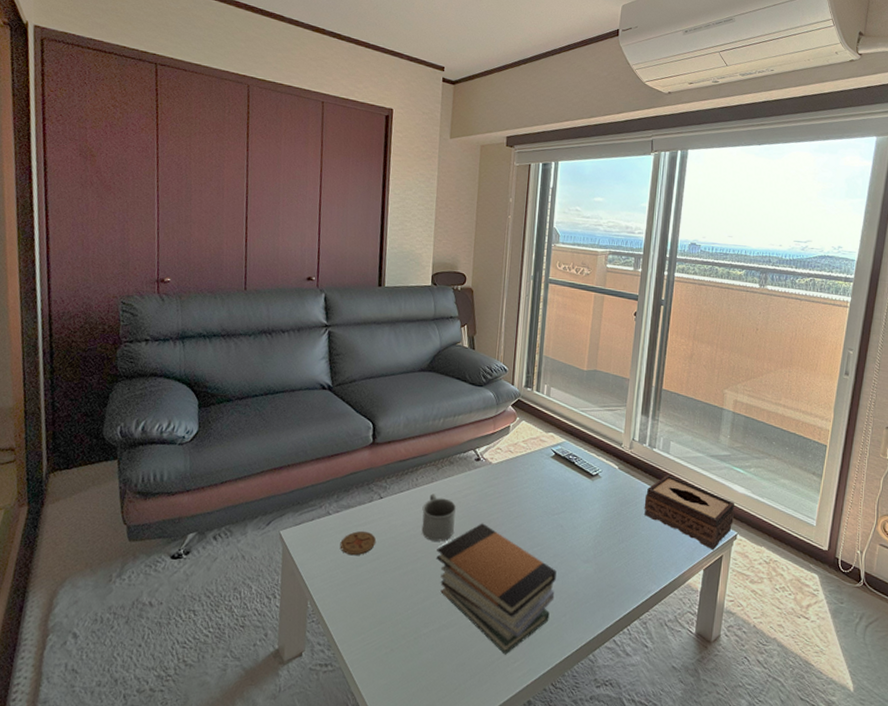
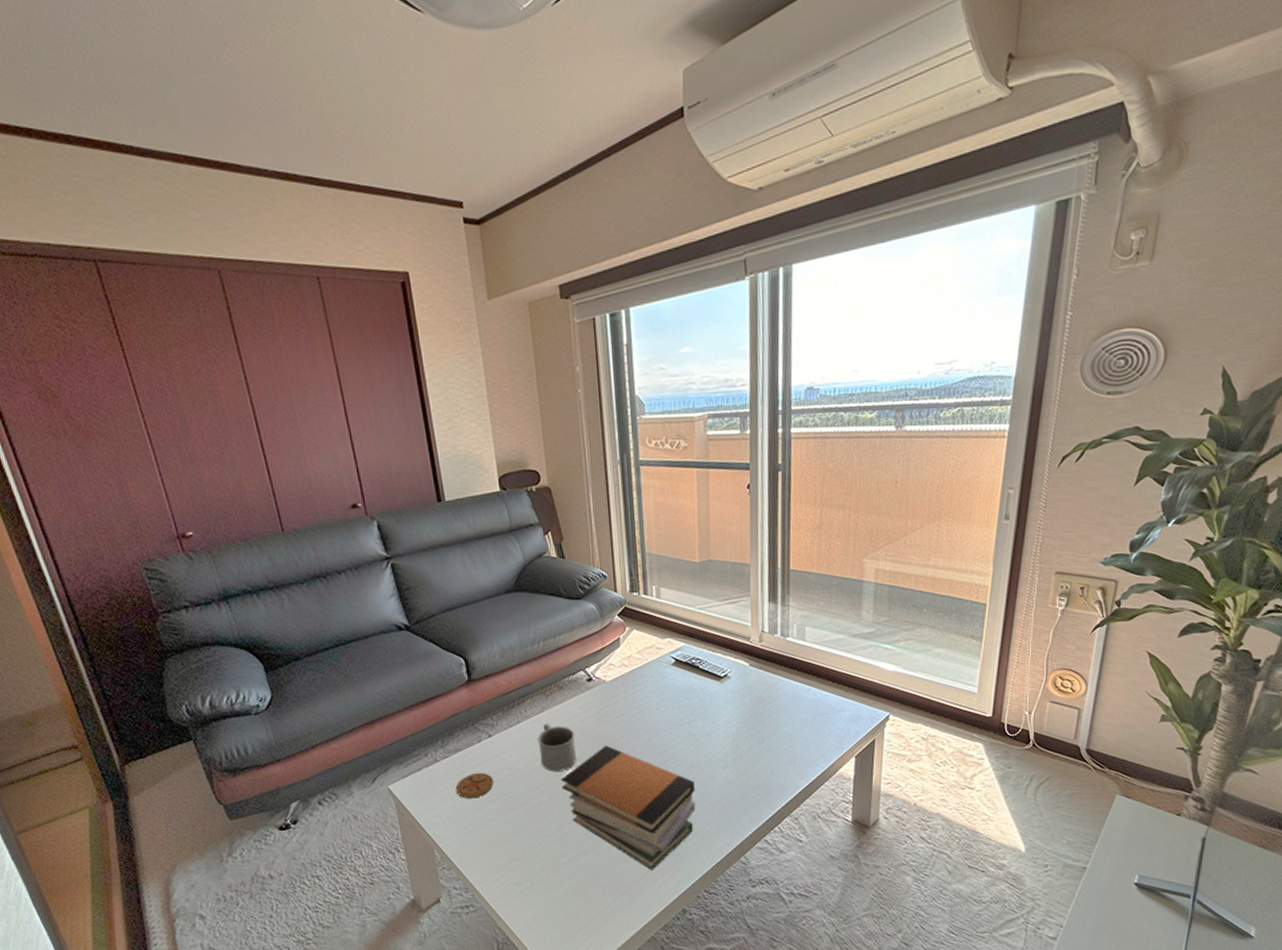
tissue box: present [644,474,735,549] -> none [782,663,885,735]

